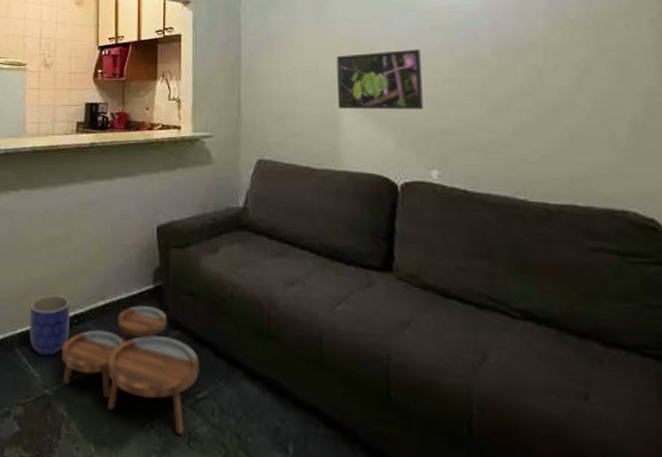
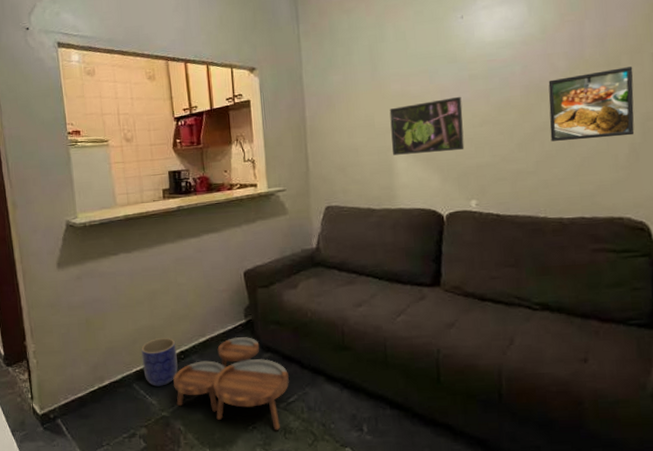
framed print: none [525,32,636,111] -> present [548,66,635,141]

